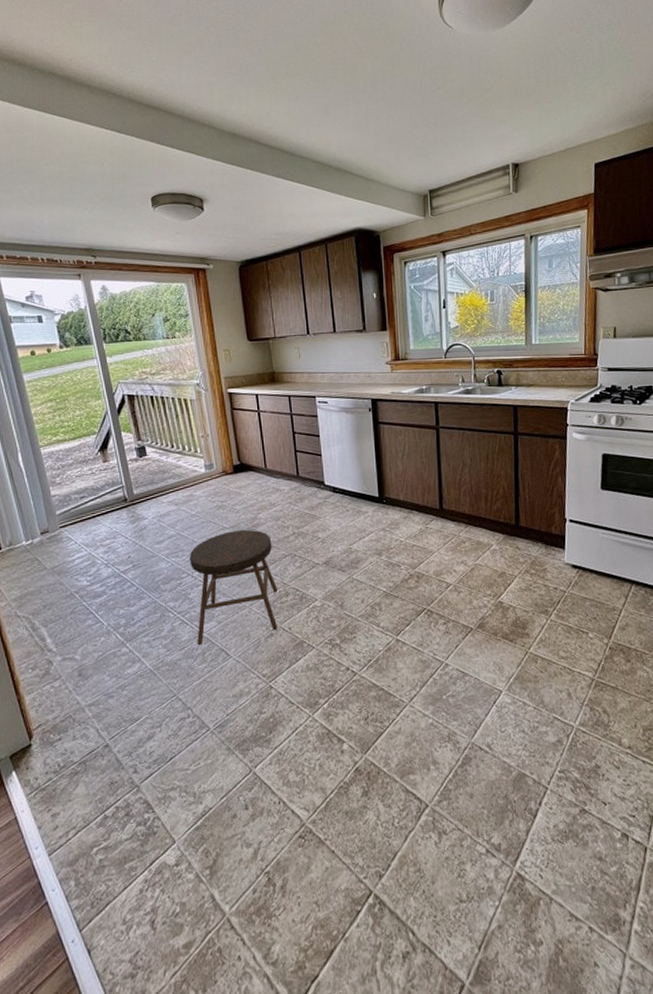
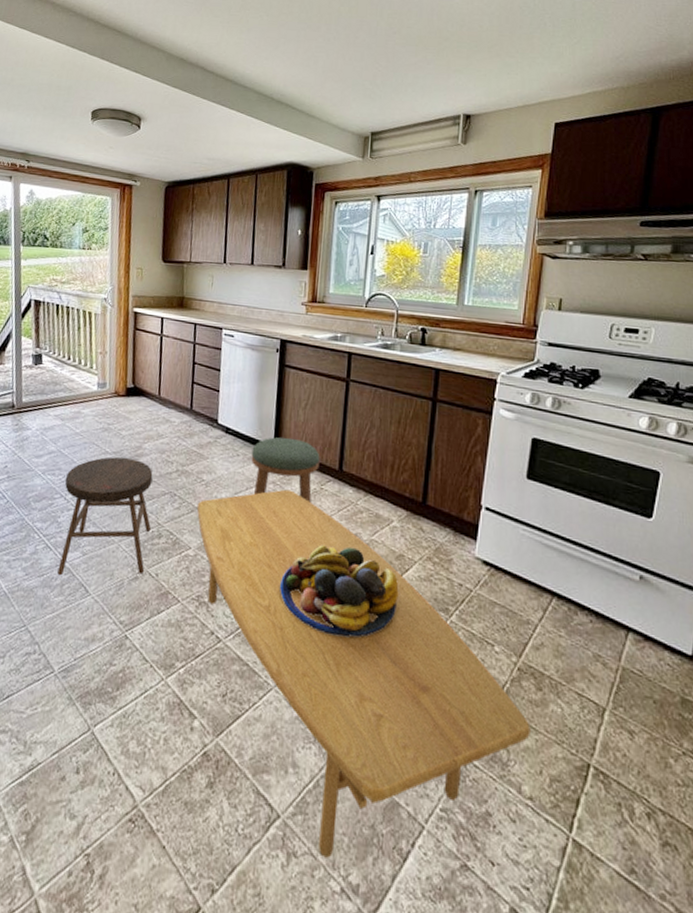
coffee table: none [317,533,625,829] -> present [196,489,531,858]
stool: none [359,487,422,543] -> present [251,437,320,503]
fruit bowl: none [402,573,505,651] -> present [280,544,399,637]

